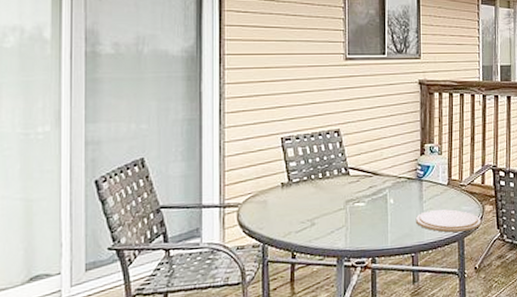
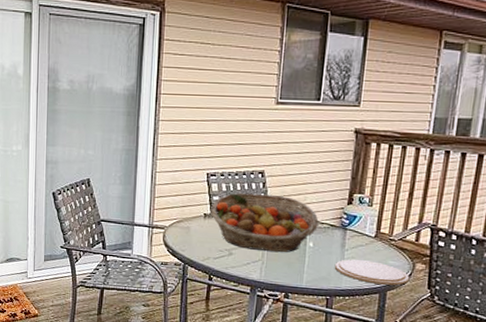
fruit basket: none [288,153,396,216] -> present [210,192,319,253]

